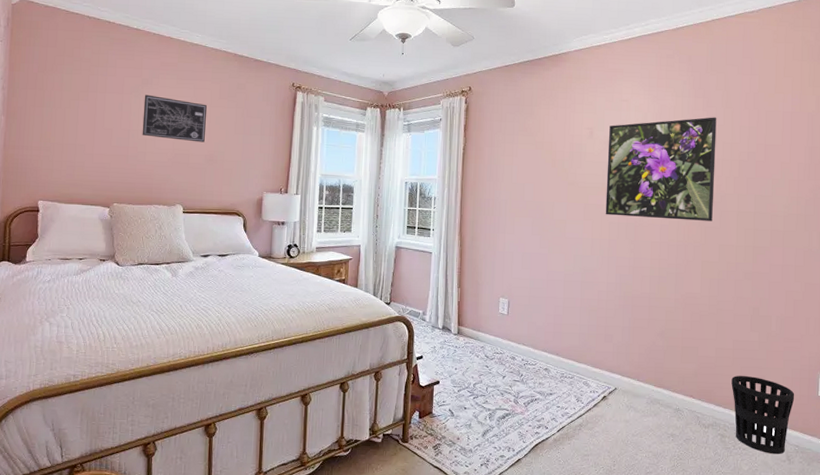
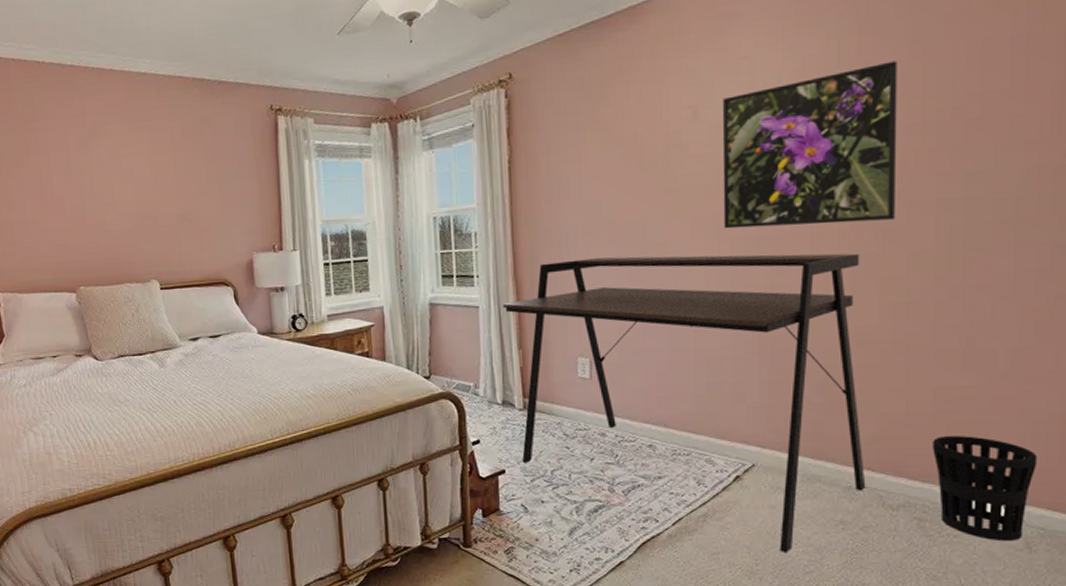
wall art: present [142,94,208,143] -> none [93,147,173,200]
desk: none [449,225,690,457] -> present [502,253,866,553]

